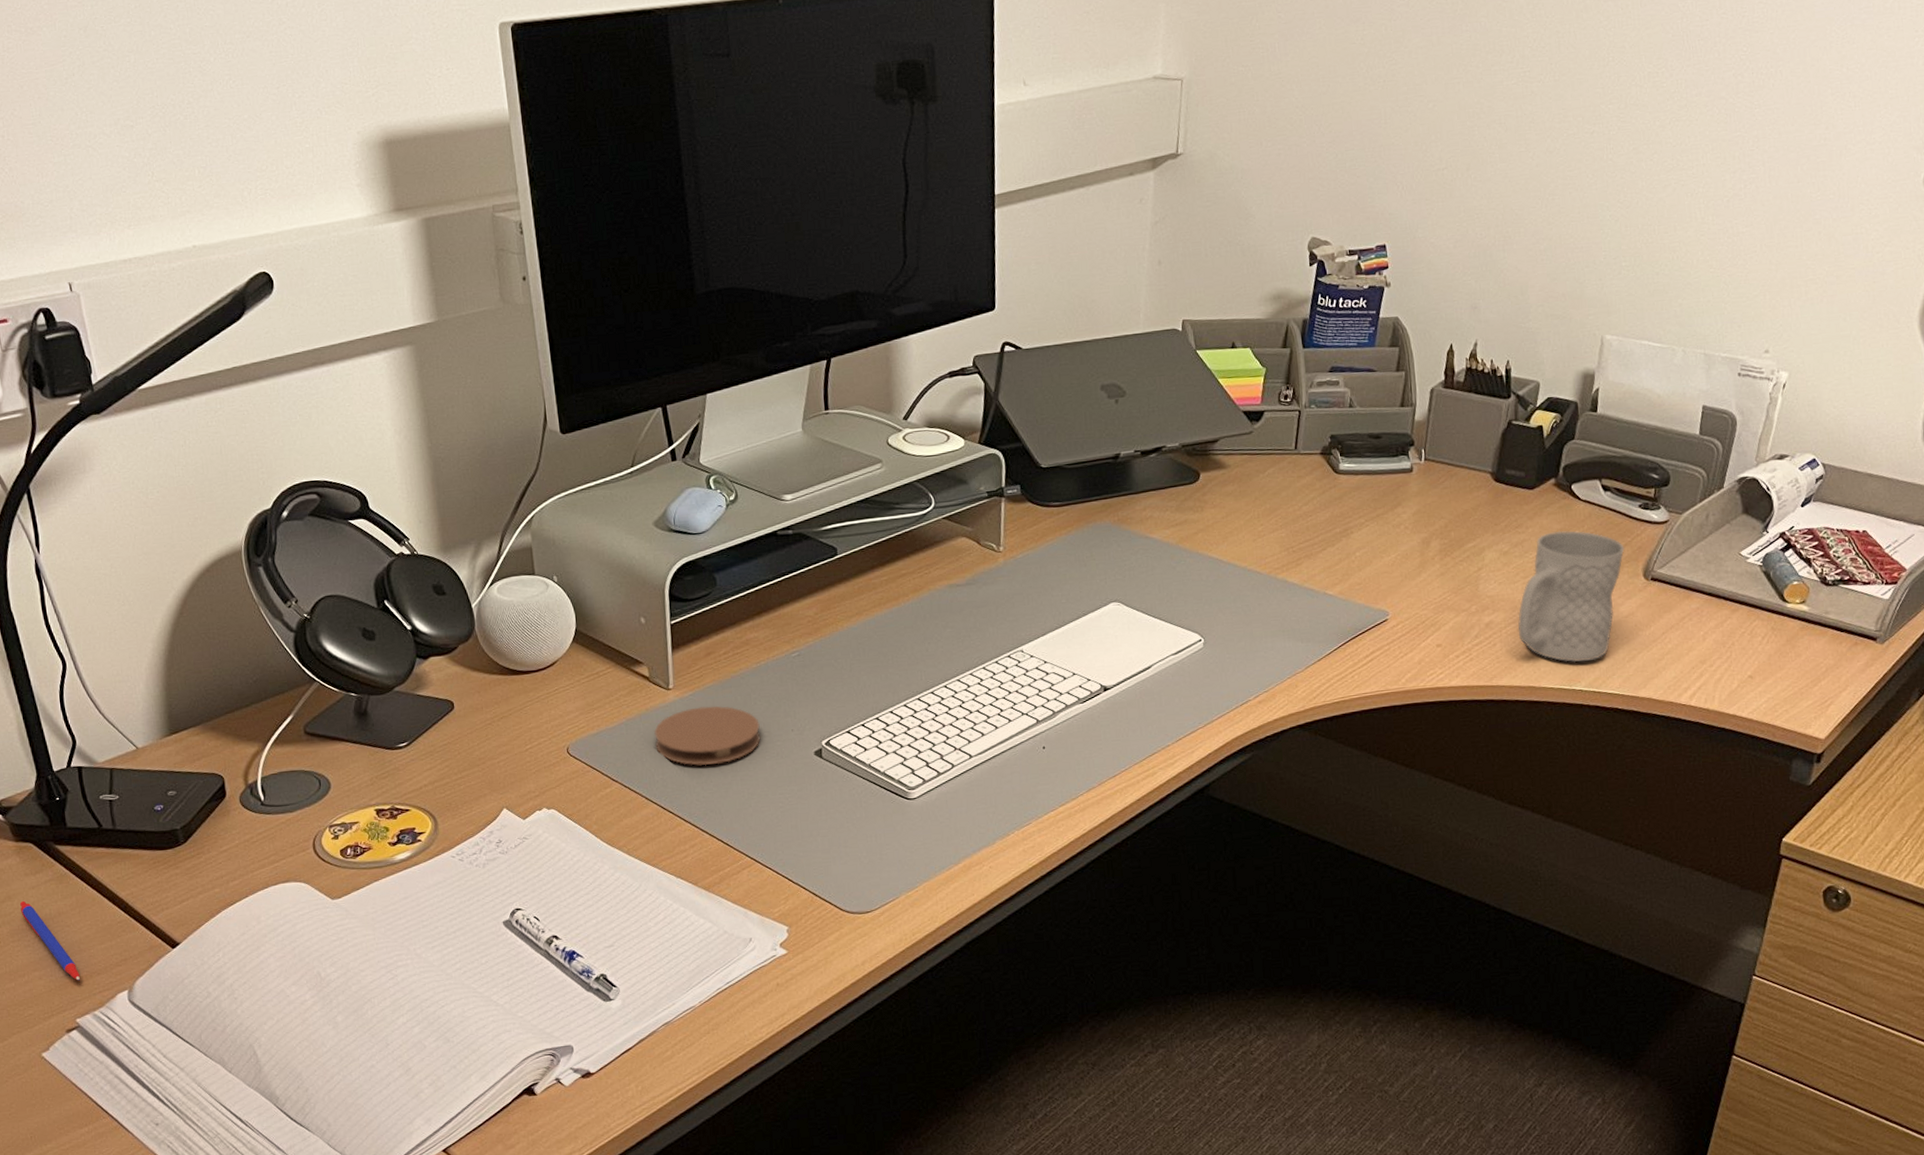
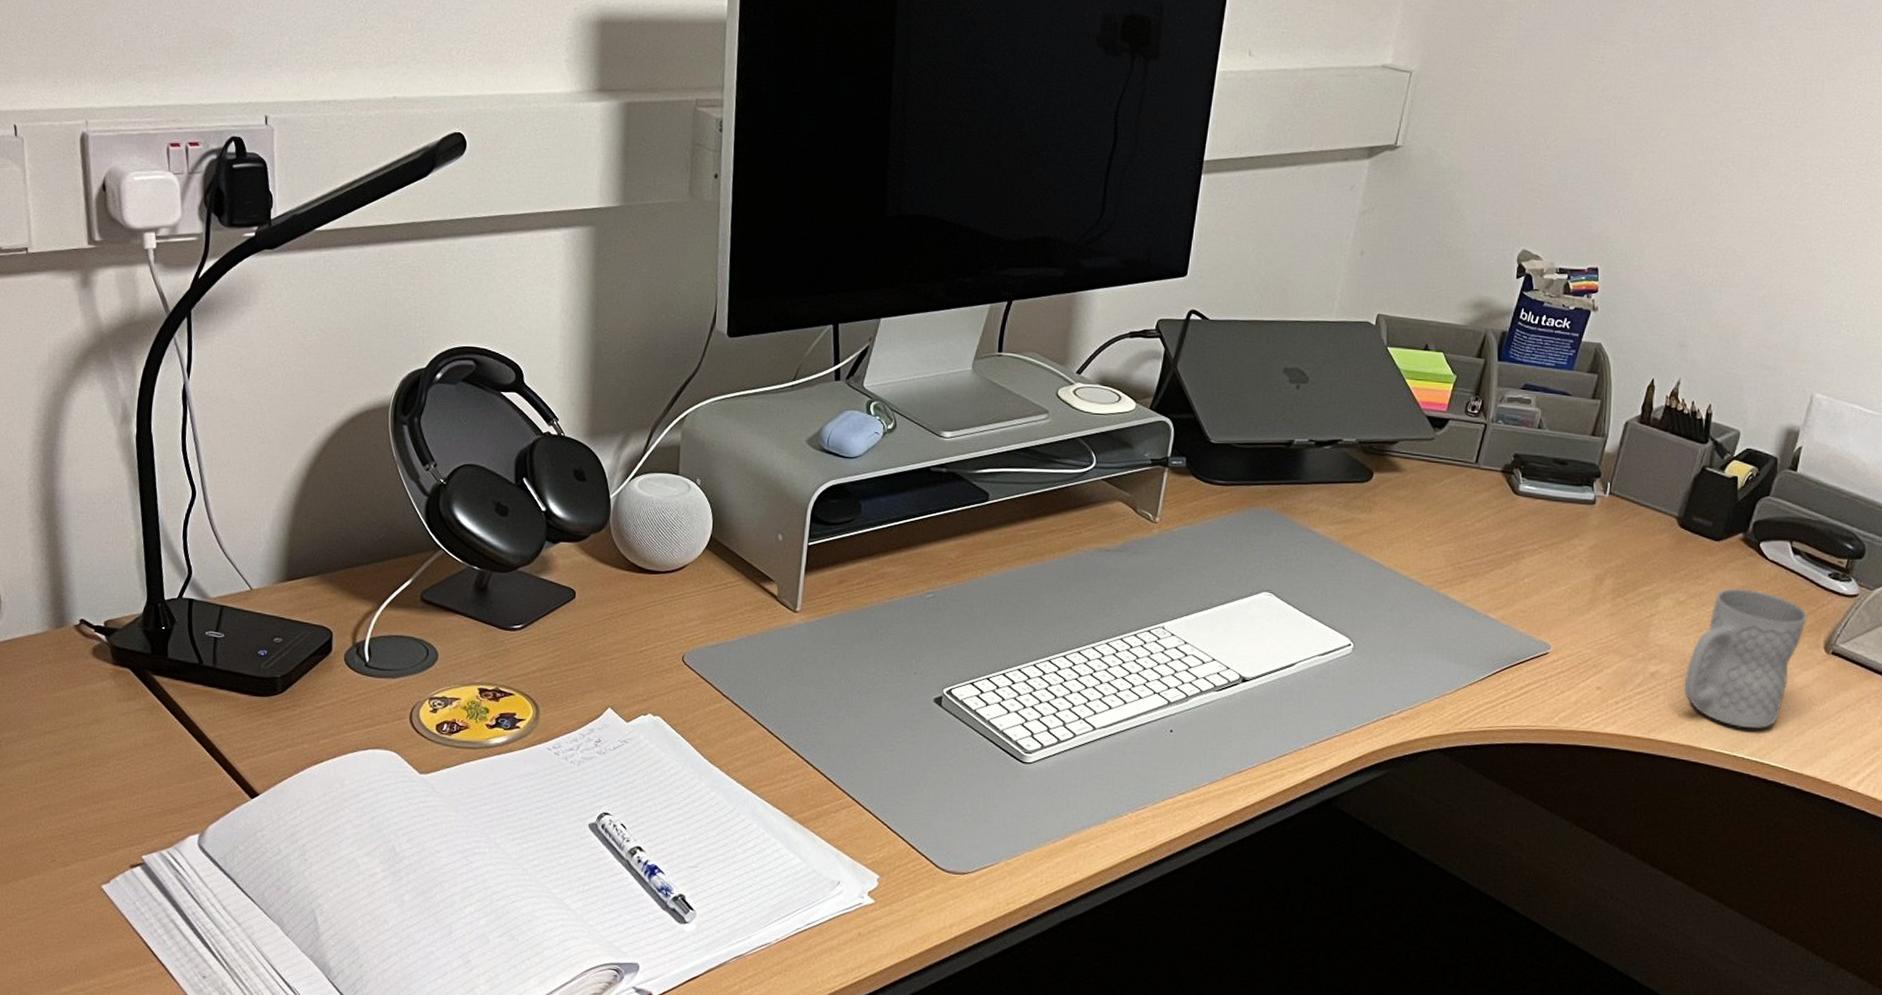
pen: present [19,901,80,981] -> none [106,727,154,817]
coaster: present [653,706,761,766] -> none [772,634,883,696]

